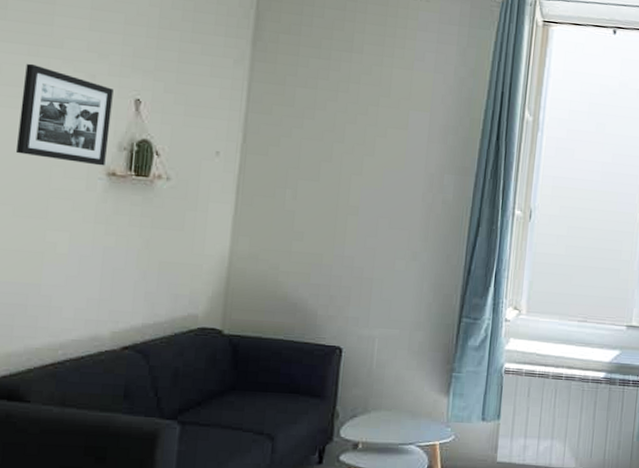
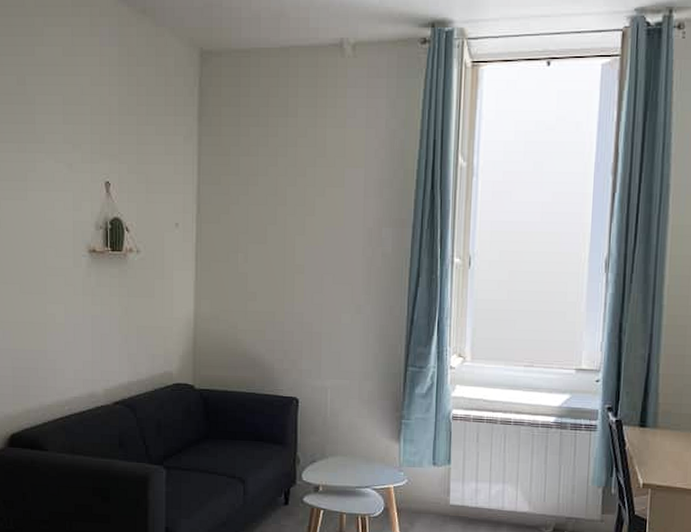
picture frame: present [15,63,114,166] -> none [17,159,87,244]

